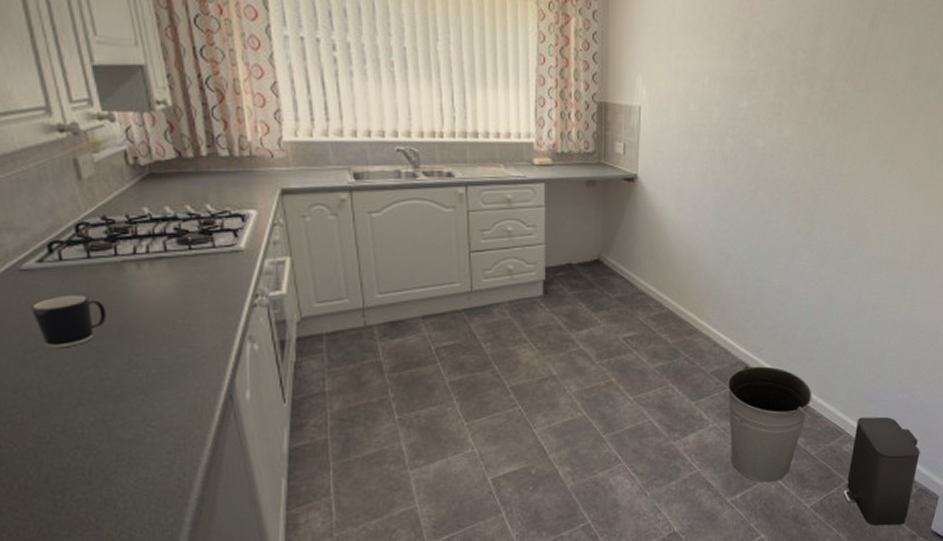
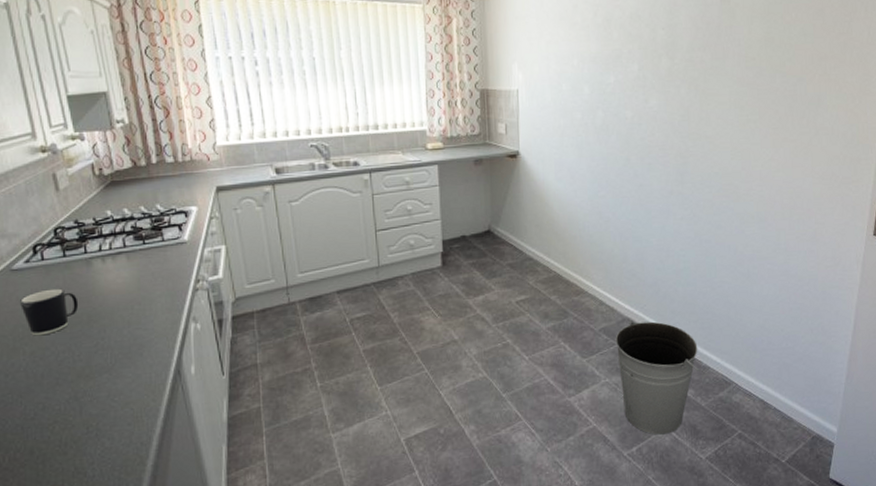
pedal bin: present [843,416,920,526] -> none [736,365,810,476]

